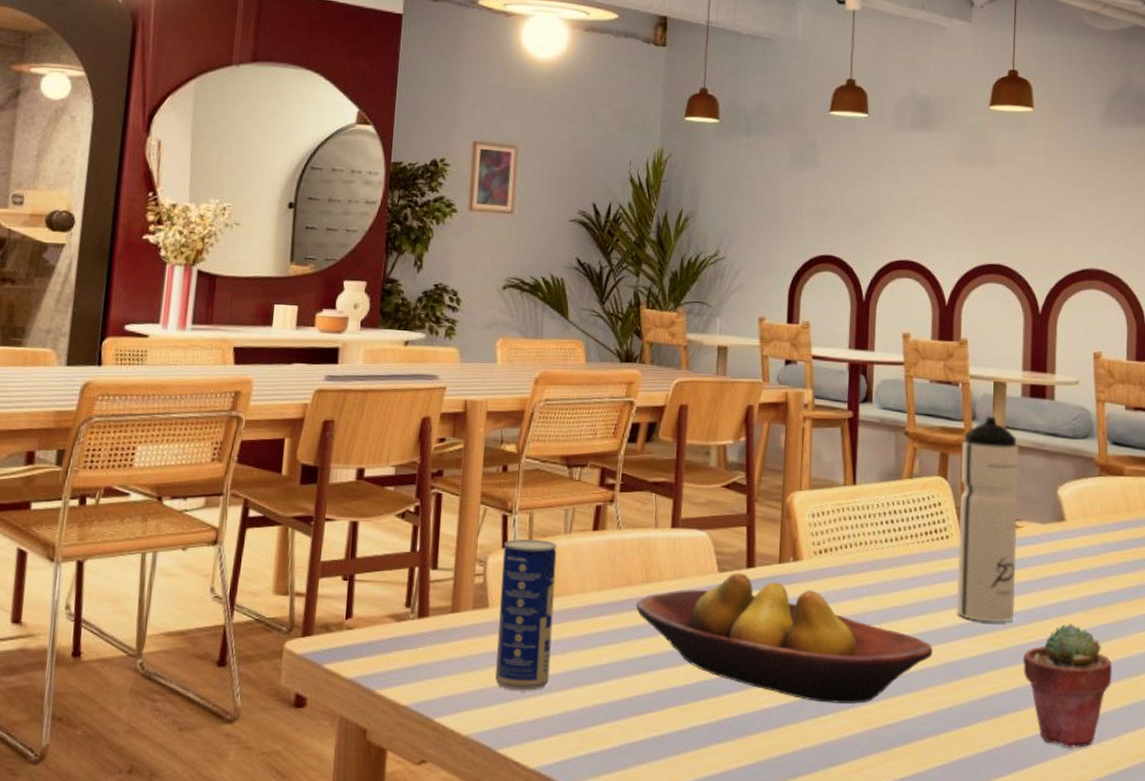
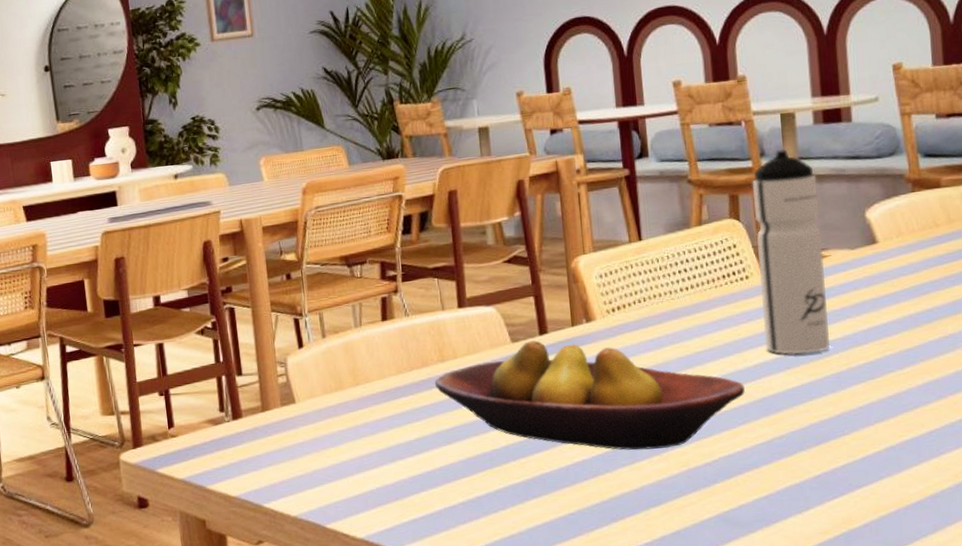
beverage can: present [495,539,558,691] -> none [299,336,363,473]
potted succulent: present [1022,623,1113,749] -> none [844,344,947,466]

